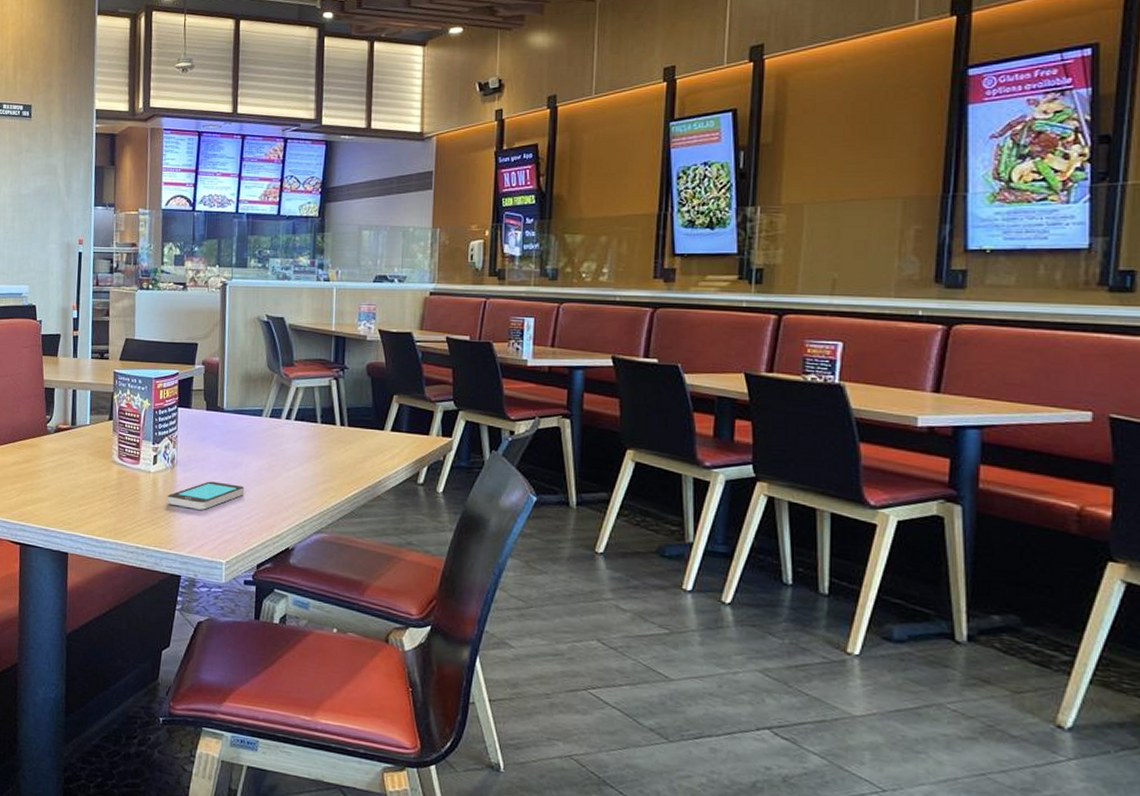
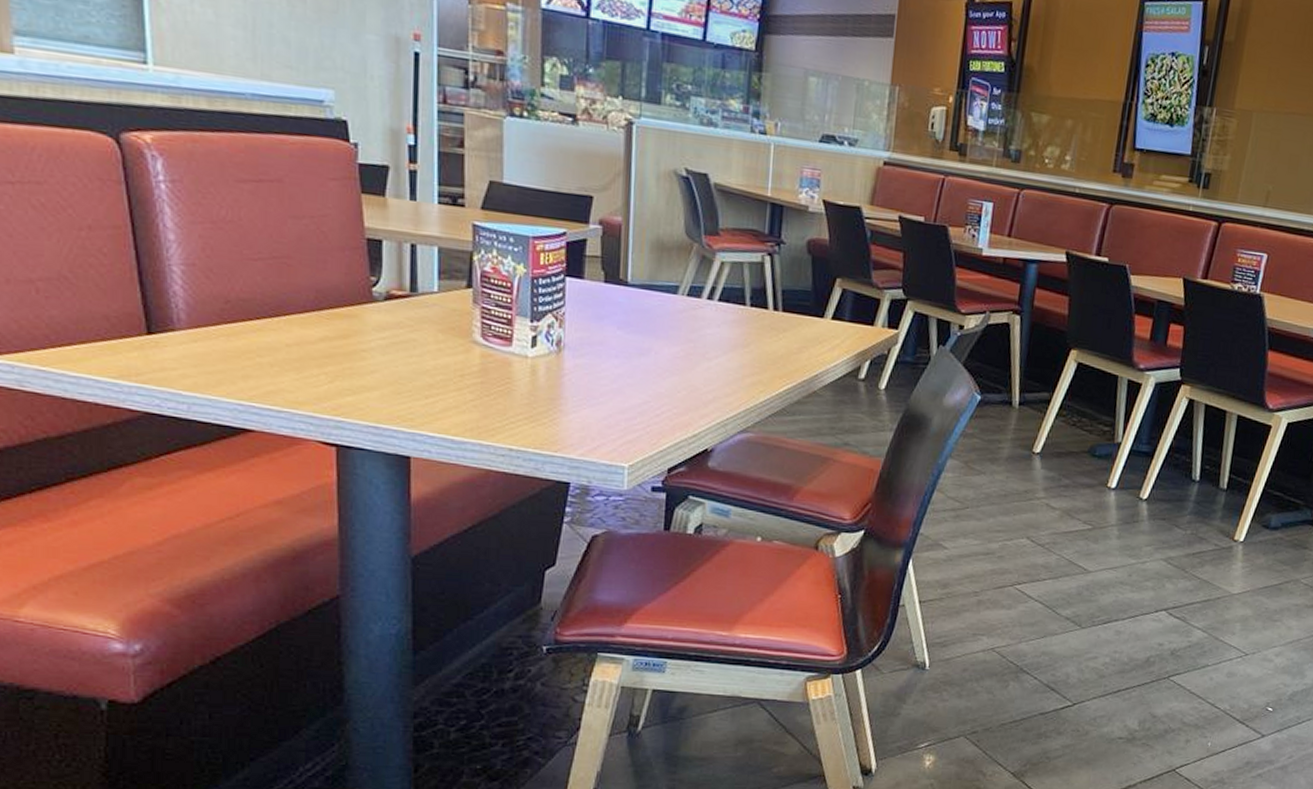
smartphone: present [167,481,245,510] -> none [550,370,654,405]

